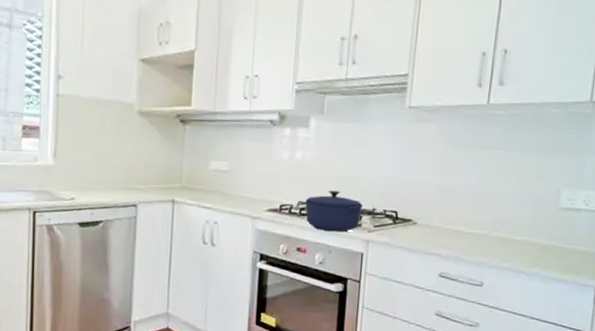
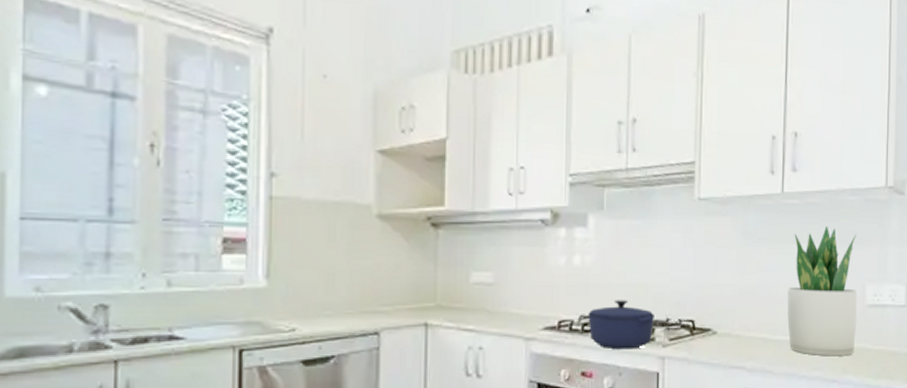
planter: none [482,136,557,252] -> present [787,226,857,357]

